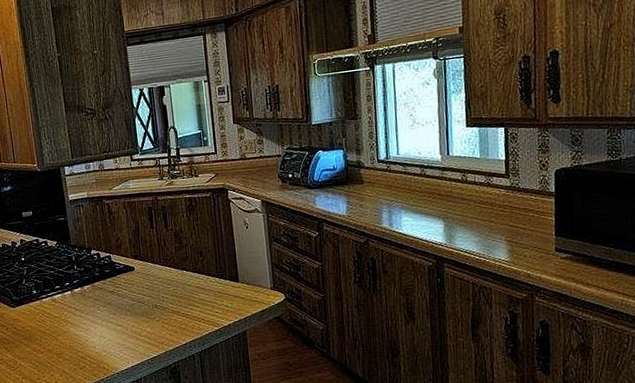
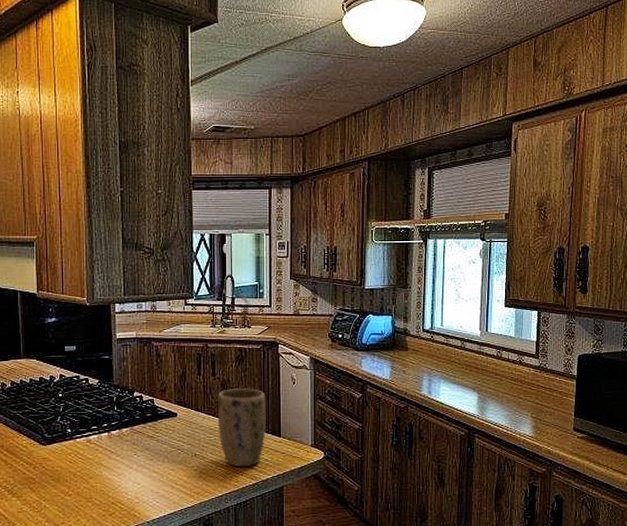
plant pot: none [172,237,224,315] -> present [217,387,266,467]

